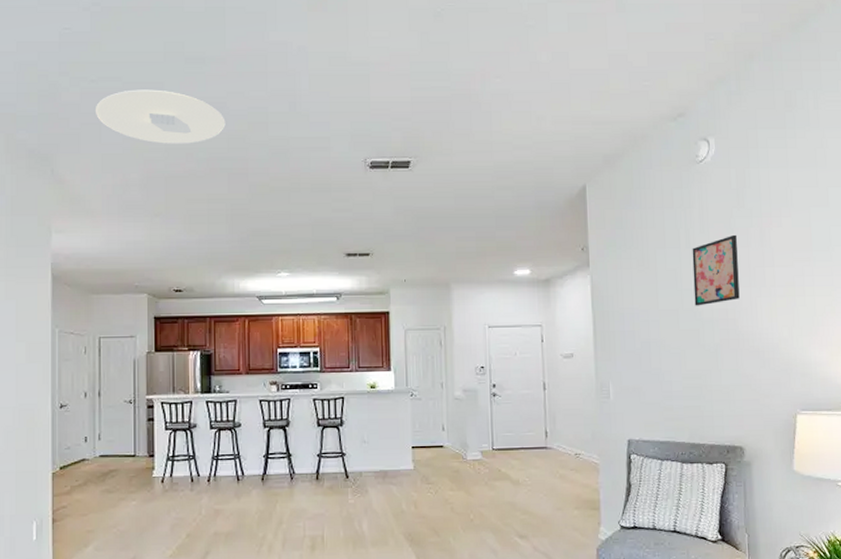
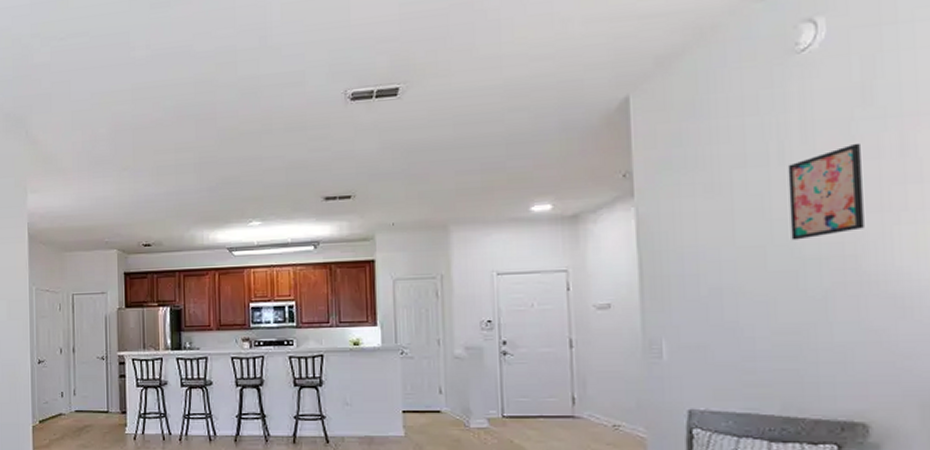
ceiling light: present [96,89,226,144] -> none [65,40,192,96]

